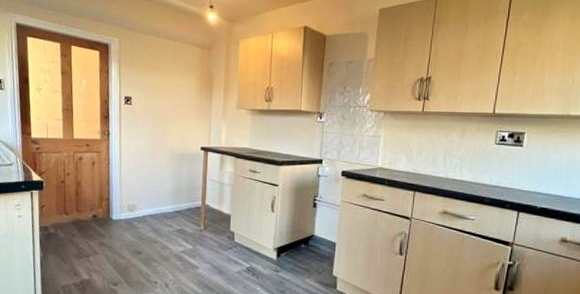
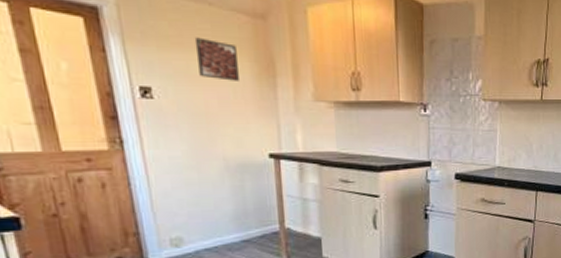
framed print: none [162,63,189,93] -> present [194,37,239,81]

